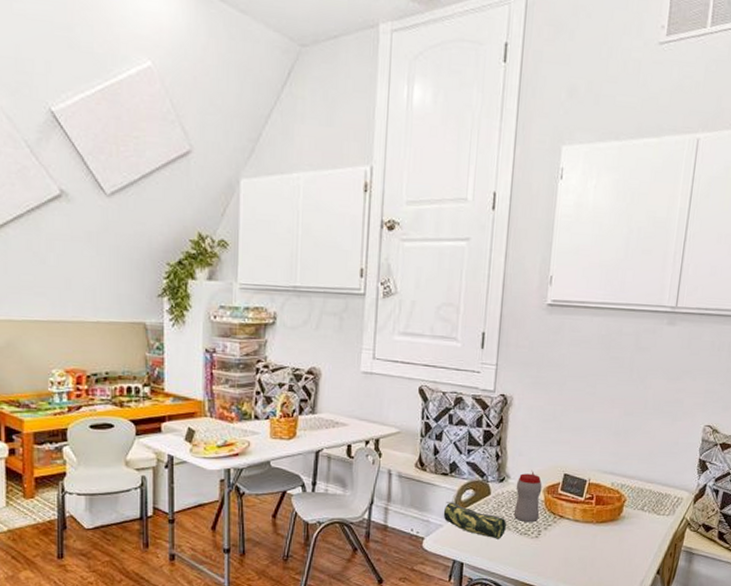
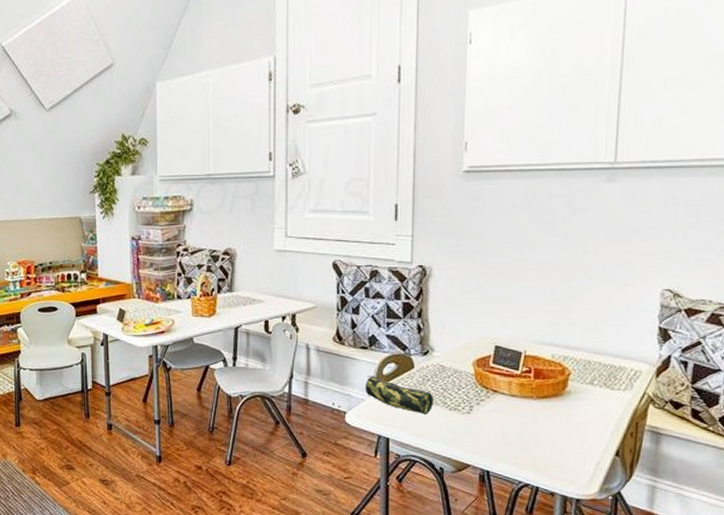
sippy cup: present [513,470,542,523] -> none [440,342,471,397]

